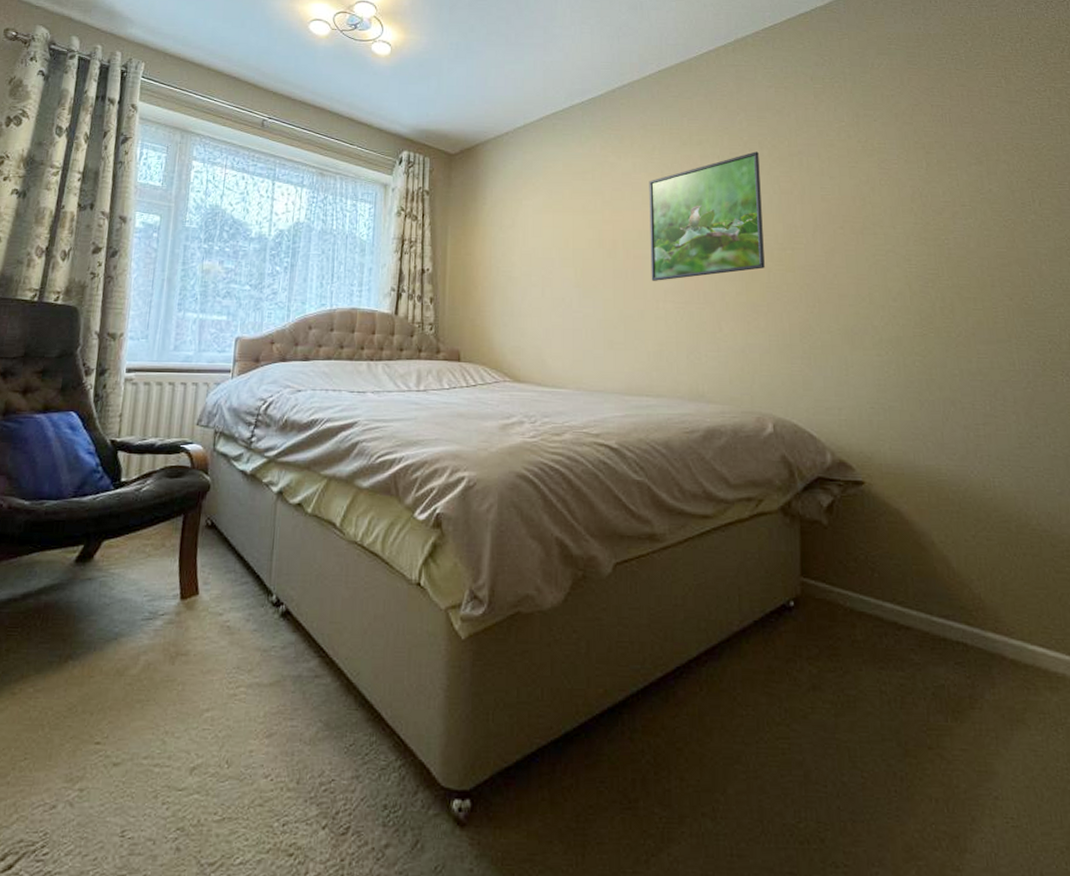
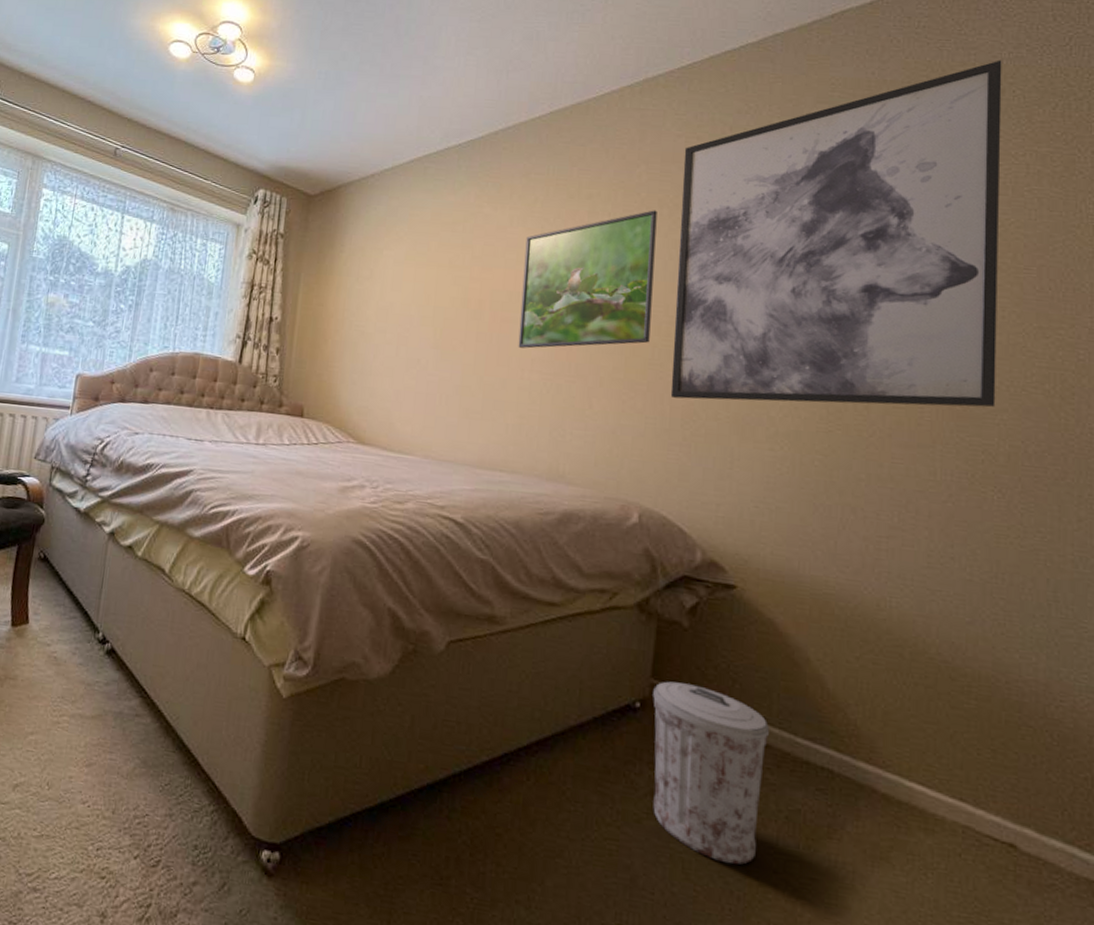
wall art: none [775,14,1054,316] -> present [670,60,1002,408]
trash can: none [804,578,911,747] -> present [653,681,769,865]

